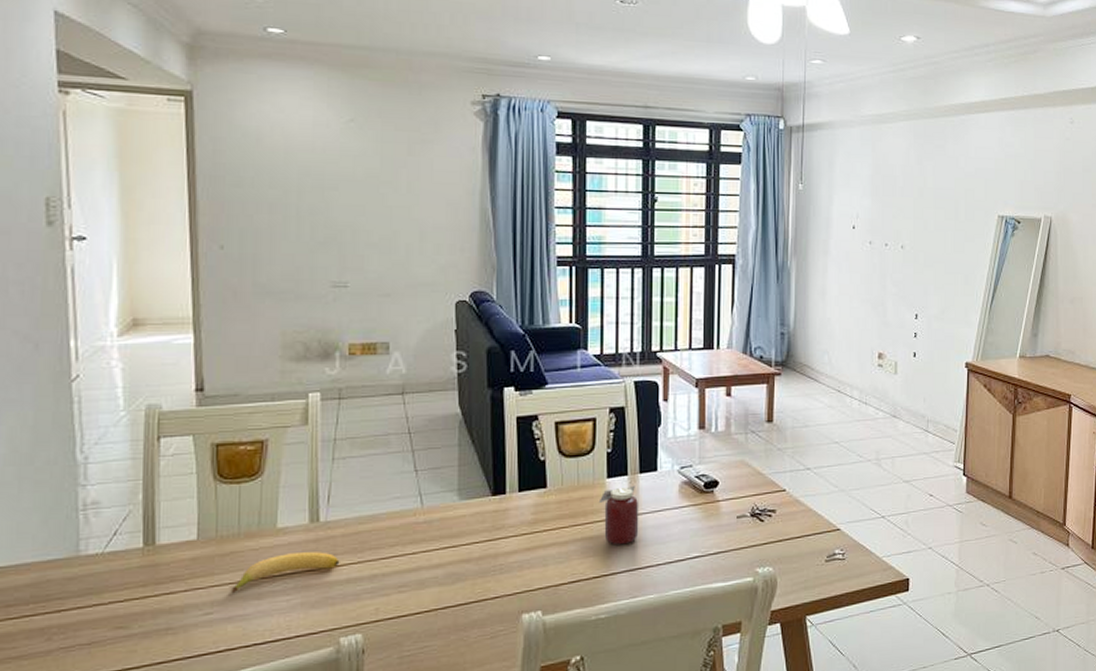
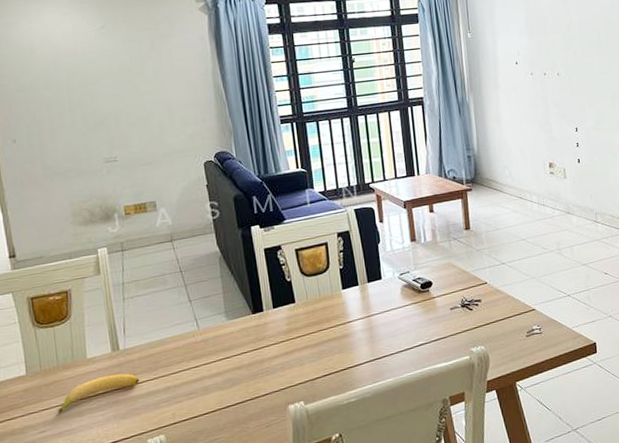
jar: present [598,485,639,545] -> none [338,292,374,343]

